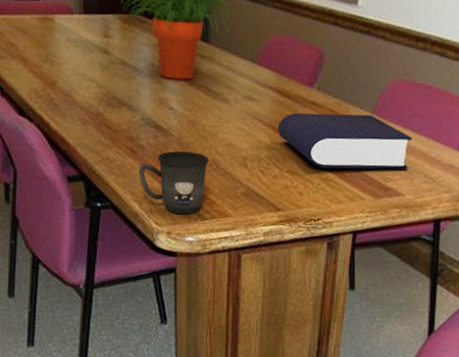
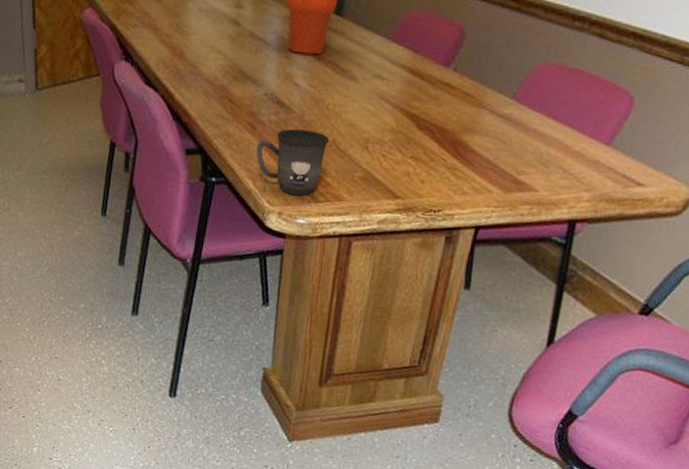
book: present [277,112,413,170] -> none [405,94,555,163]

